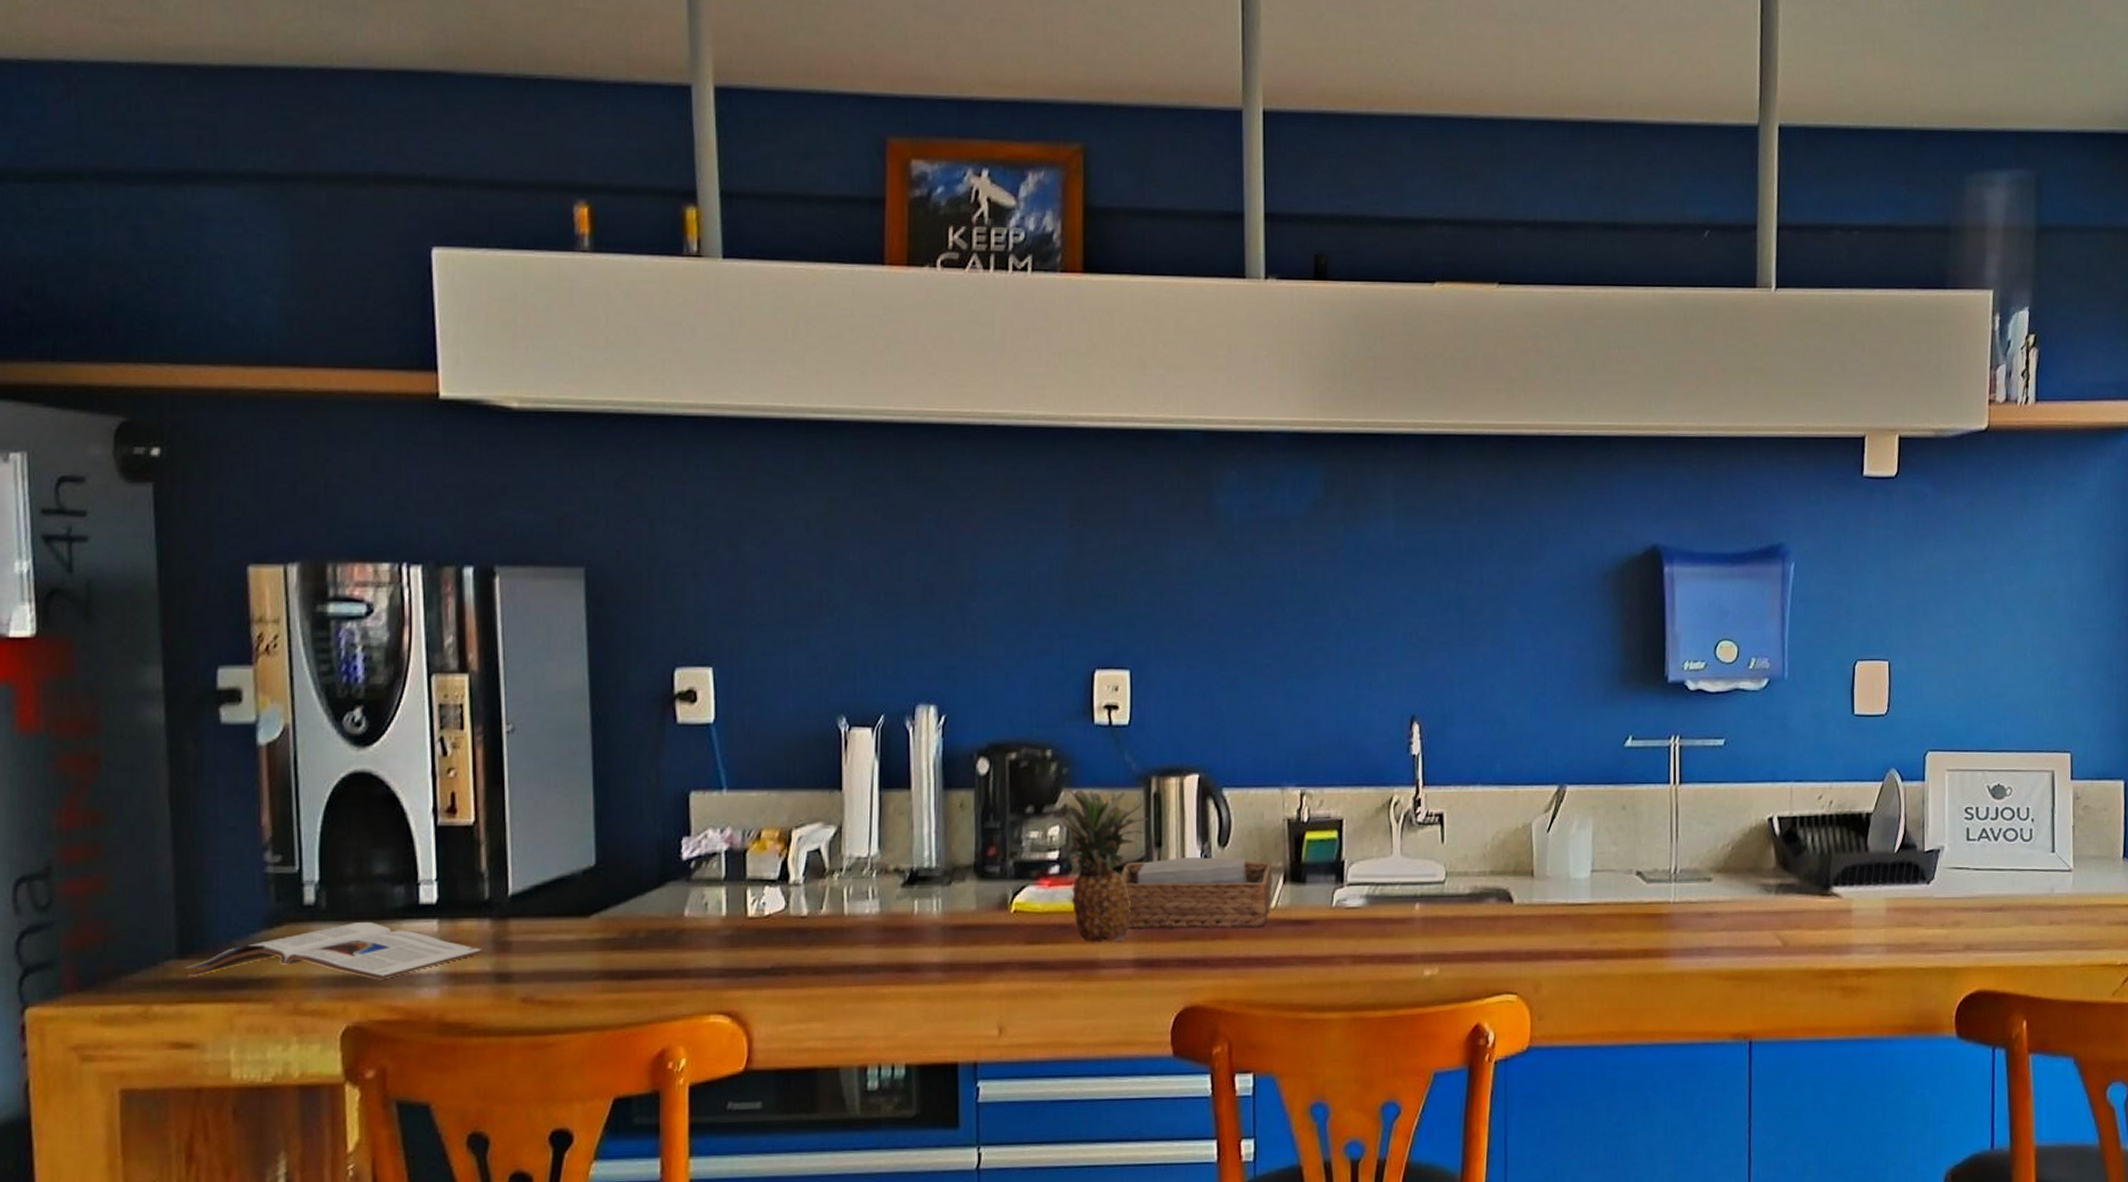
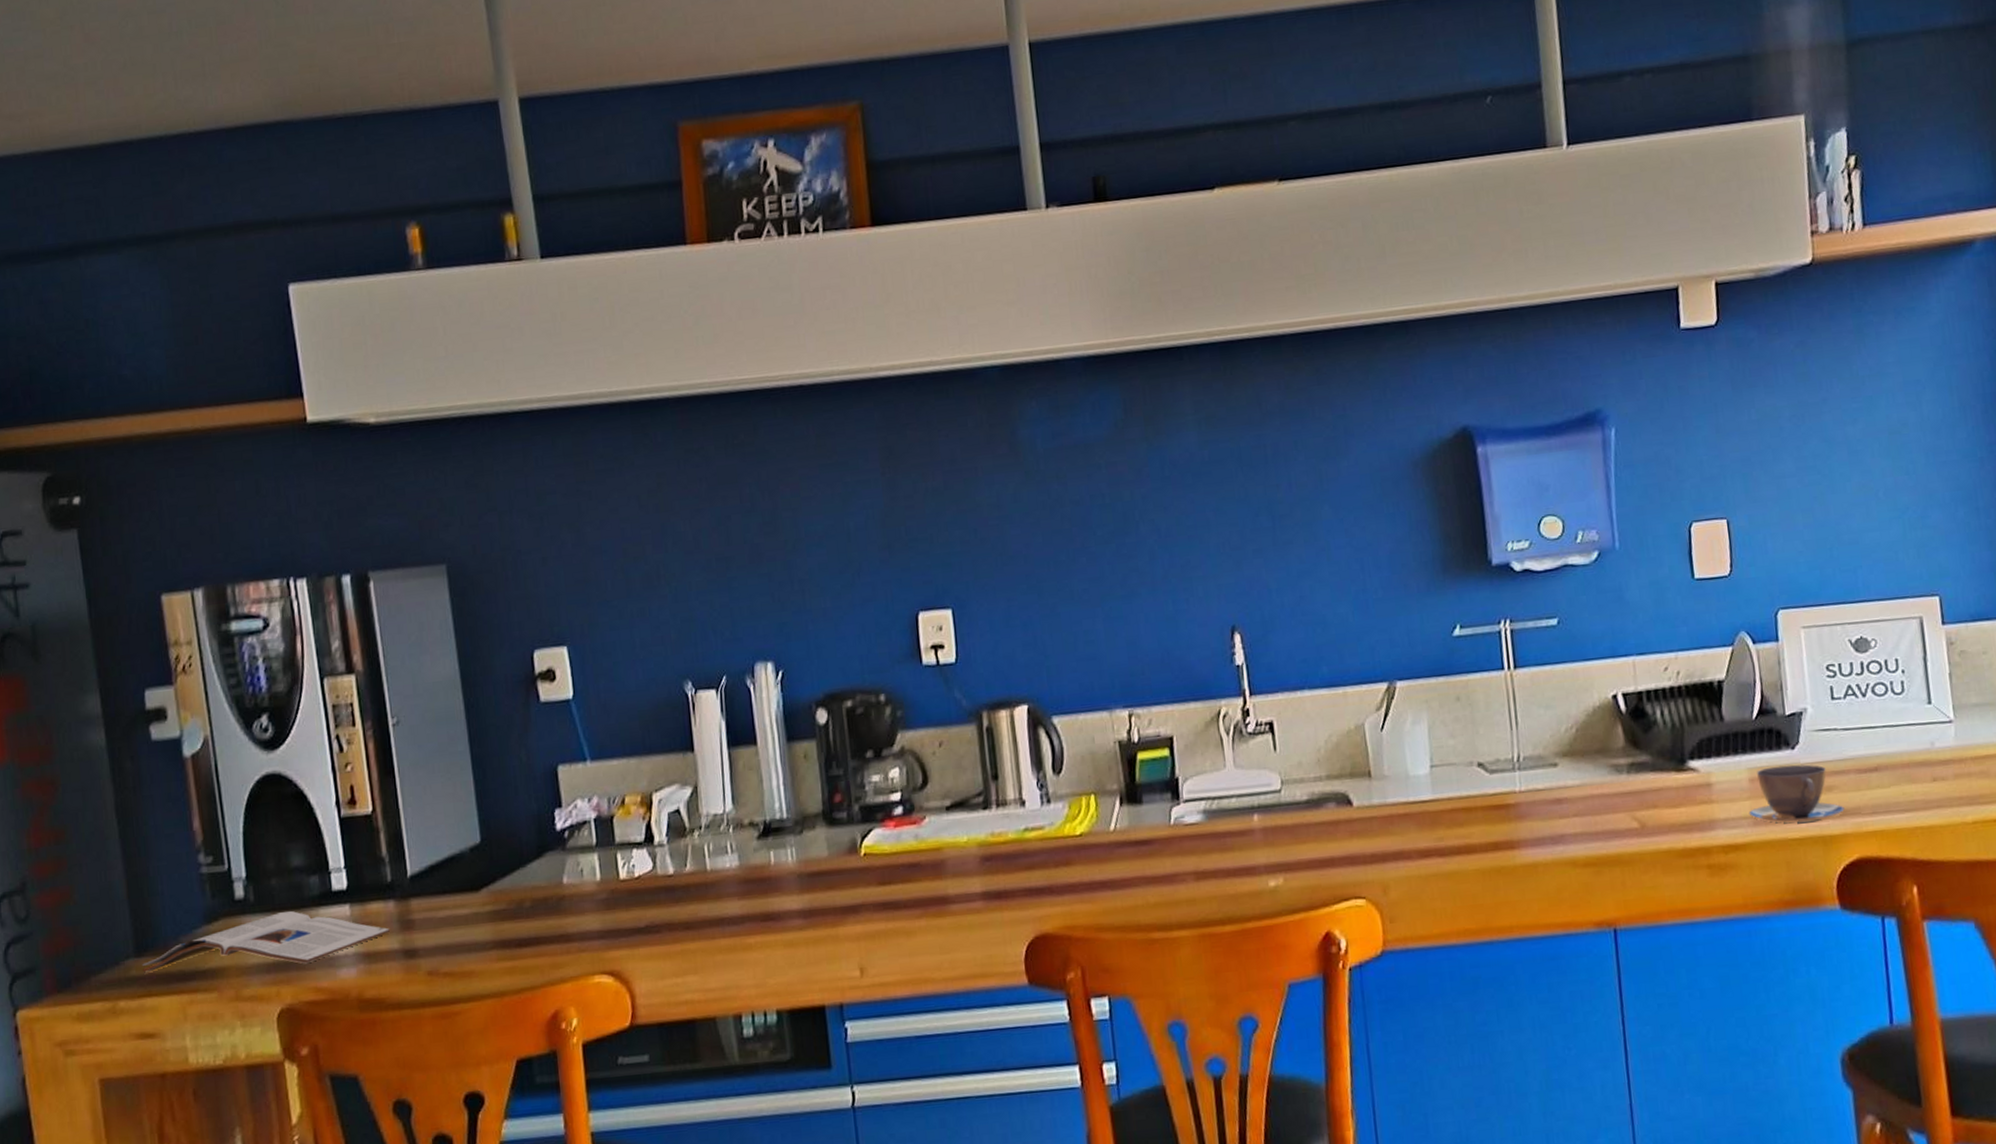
fruit: present [1060,787,1148,943] -> none [899,728,983,879]
napkin holder: present [1122,857,1273,930] -> none [962,783,1110,864]
teacup: none [1883,898,1969,953] -> present [1748,764,1845,823]

